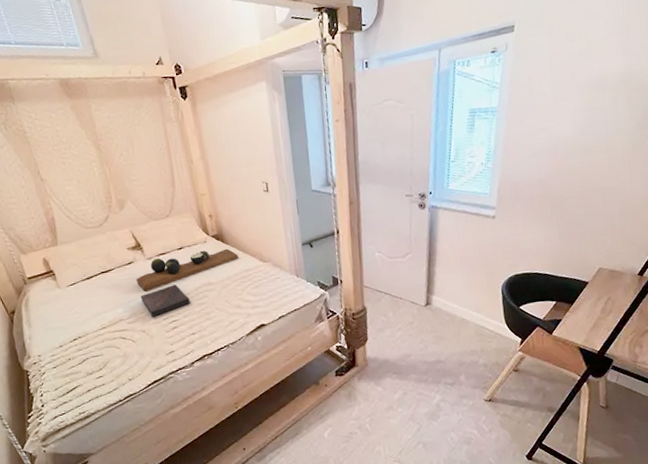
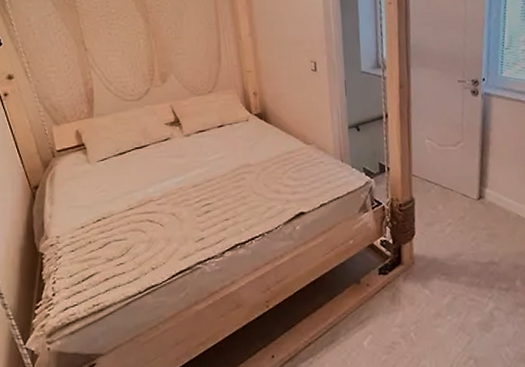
decorative tray: present [136,248,239,292] -> none [171,128,281,171]
book: present [140,284,190,317] -> none [173,164,226,199]

